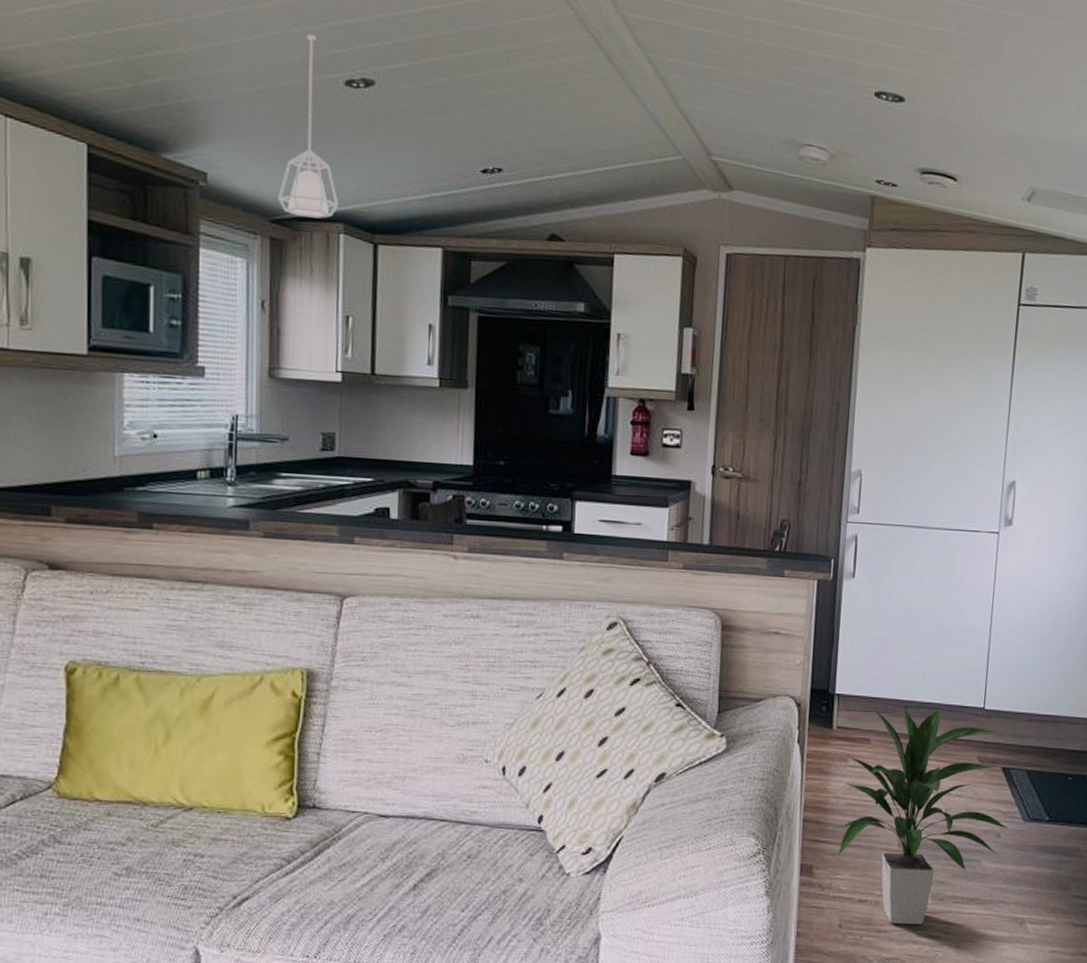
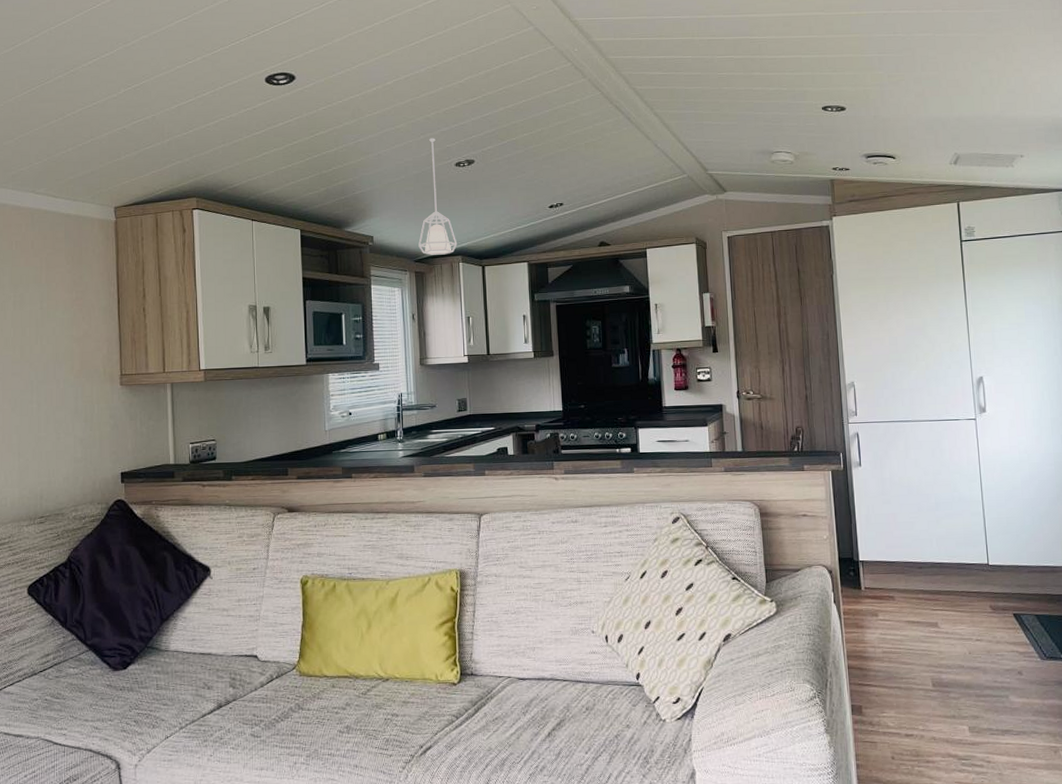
indoor plant: present [836,707,1009,925] -> none [877,568,1029,756]

